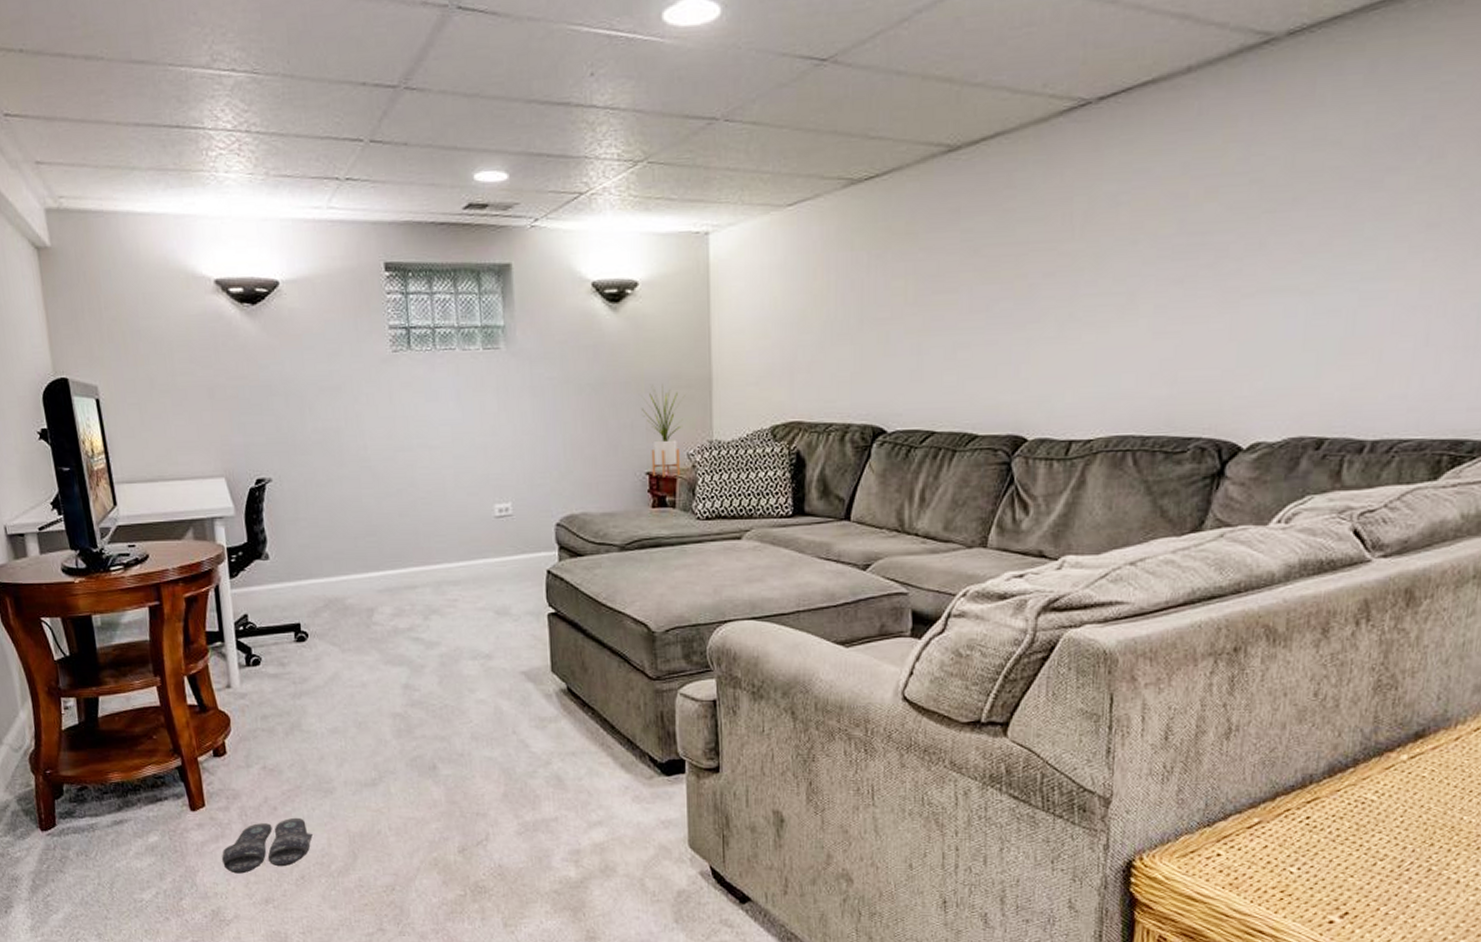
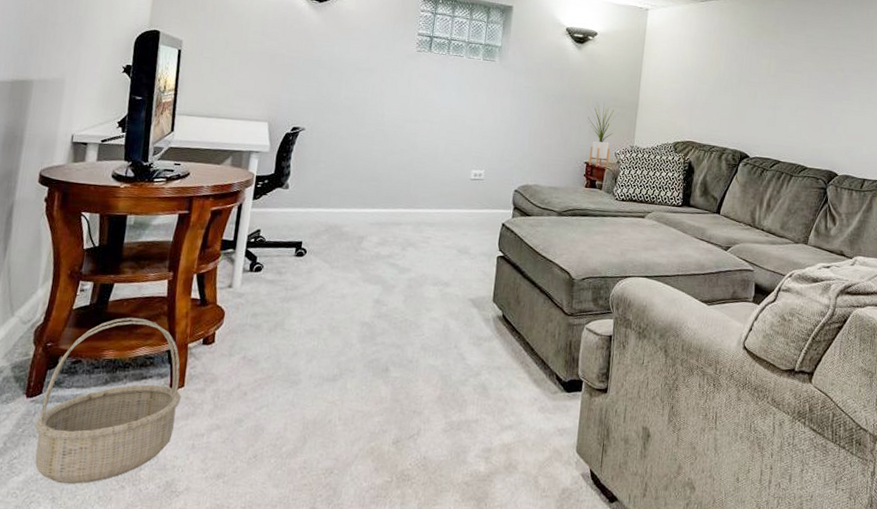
basket: none [57,733,206,919] -> present [34,317,181,485]
slippers: present [222,817,313,874] -> none [187,403,273,450]

